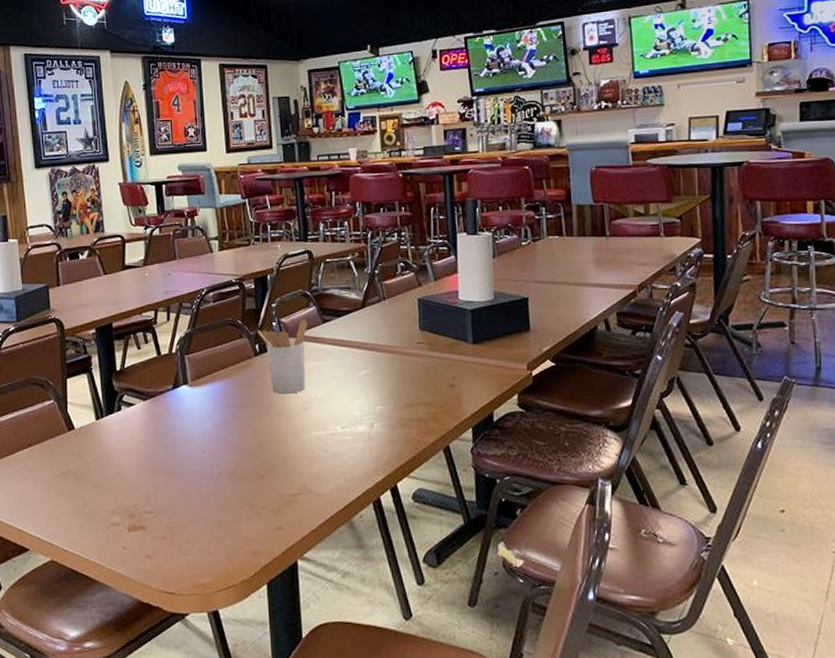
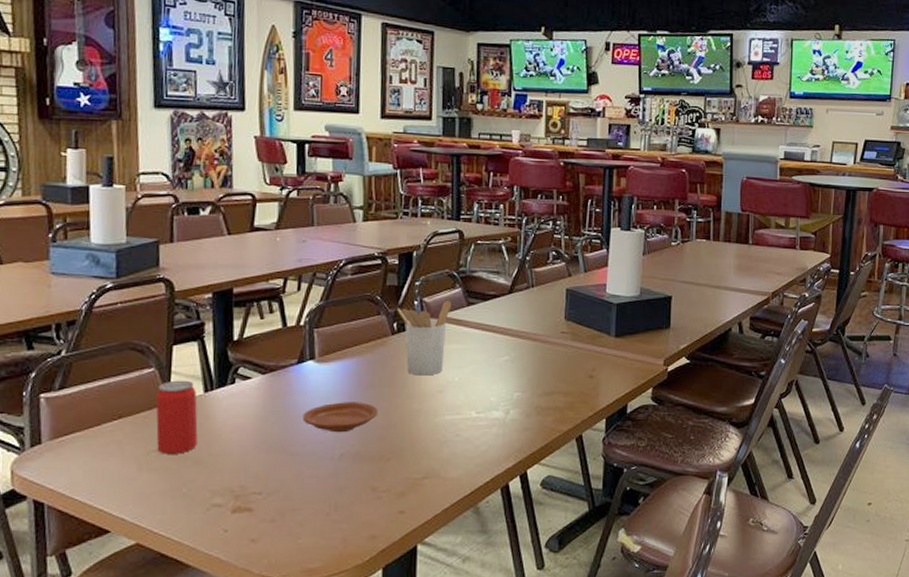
beverage can: none [57,409,94,478] -> present [155,380,198,454]
plate: none [182,422,250,453] -> present [302,402,379,433]

